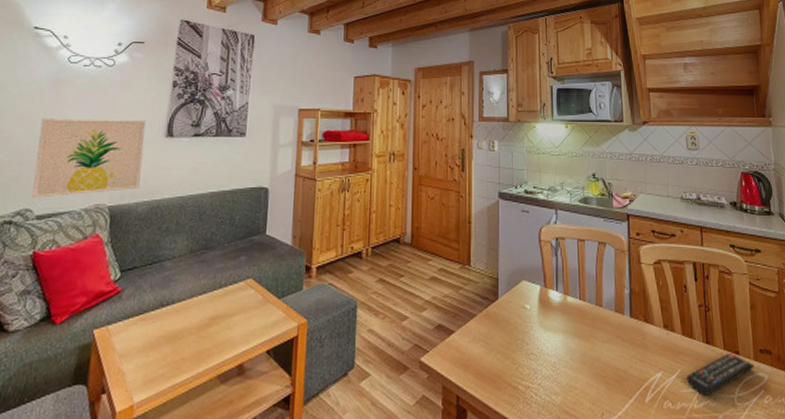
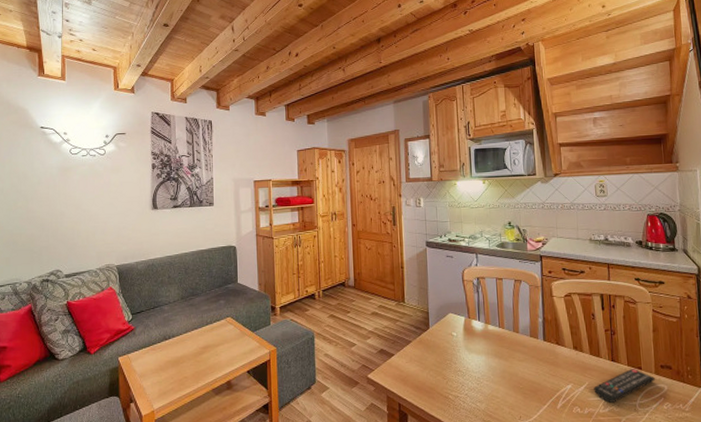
wall art: present [32,118,145,198] -> none [57,197,137,262]

